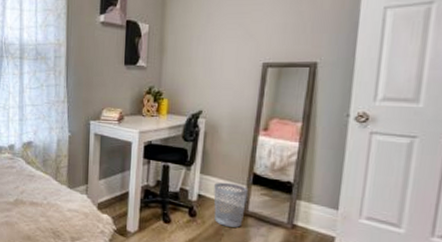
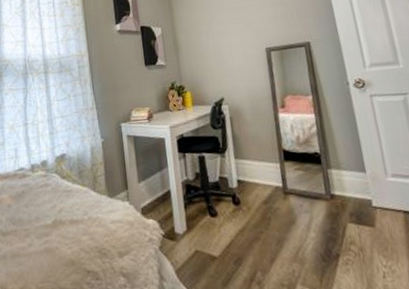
wastebasket: present [213,182,249,228] -> none [250,163,285,209]

